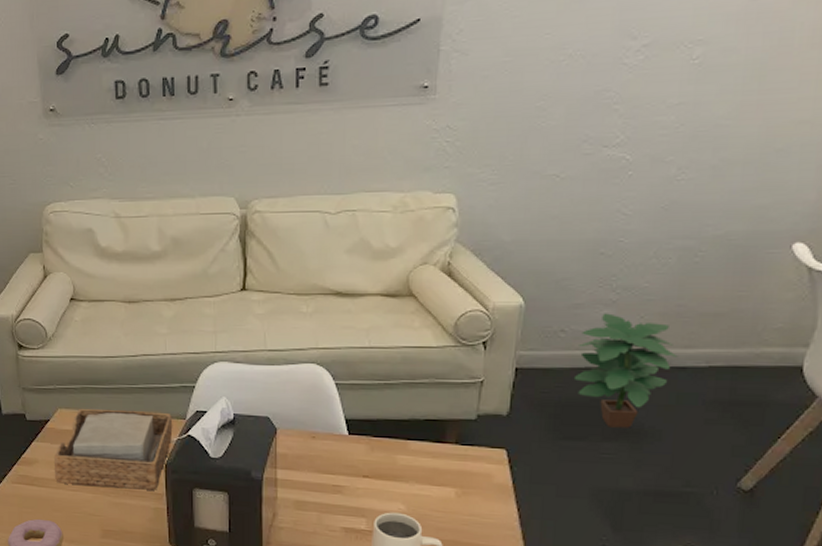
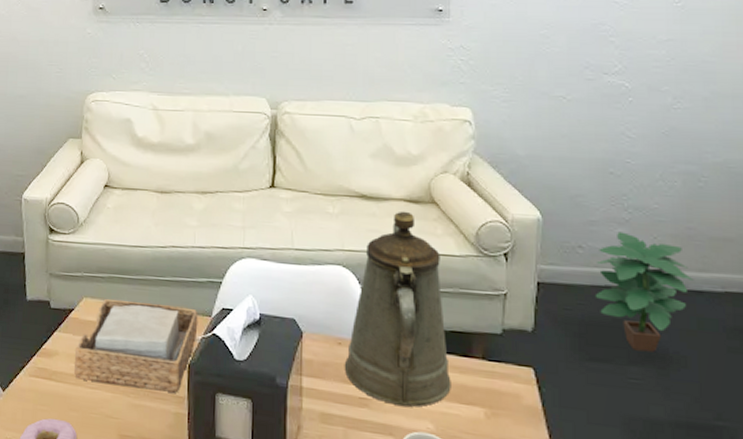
coffee pot: none [318,306,424,491] -> present [344,211,451,407]

